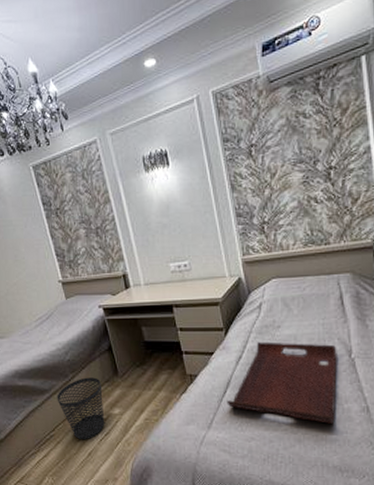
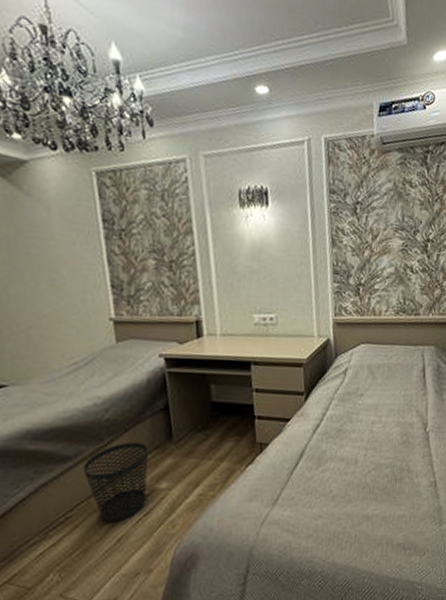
serving tray: present [227,342,337,424] -> none [297,409,414,499]

